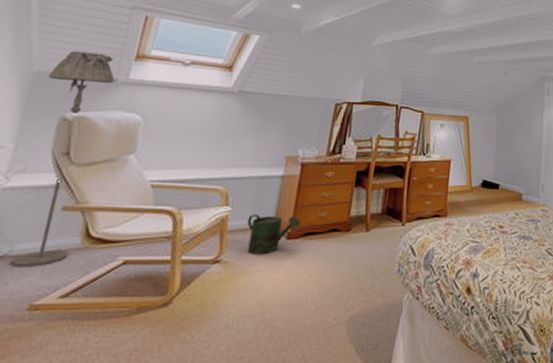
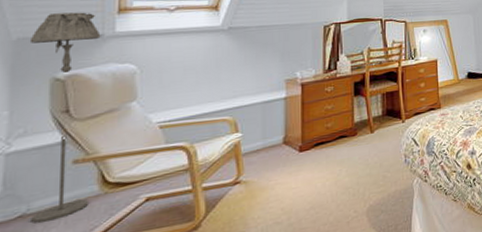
watering can: present [247,214,301,255] -> none [259,131,310,171]

